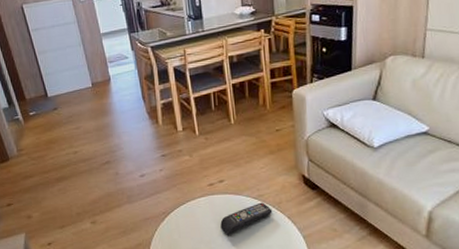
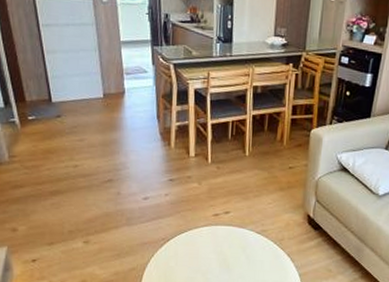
remote control: present [220,202,273,235] -> none [219,237,274,267]

